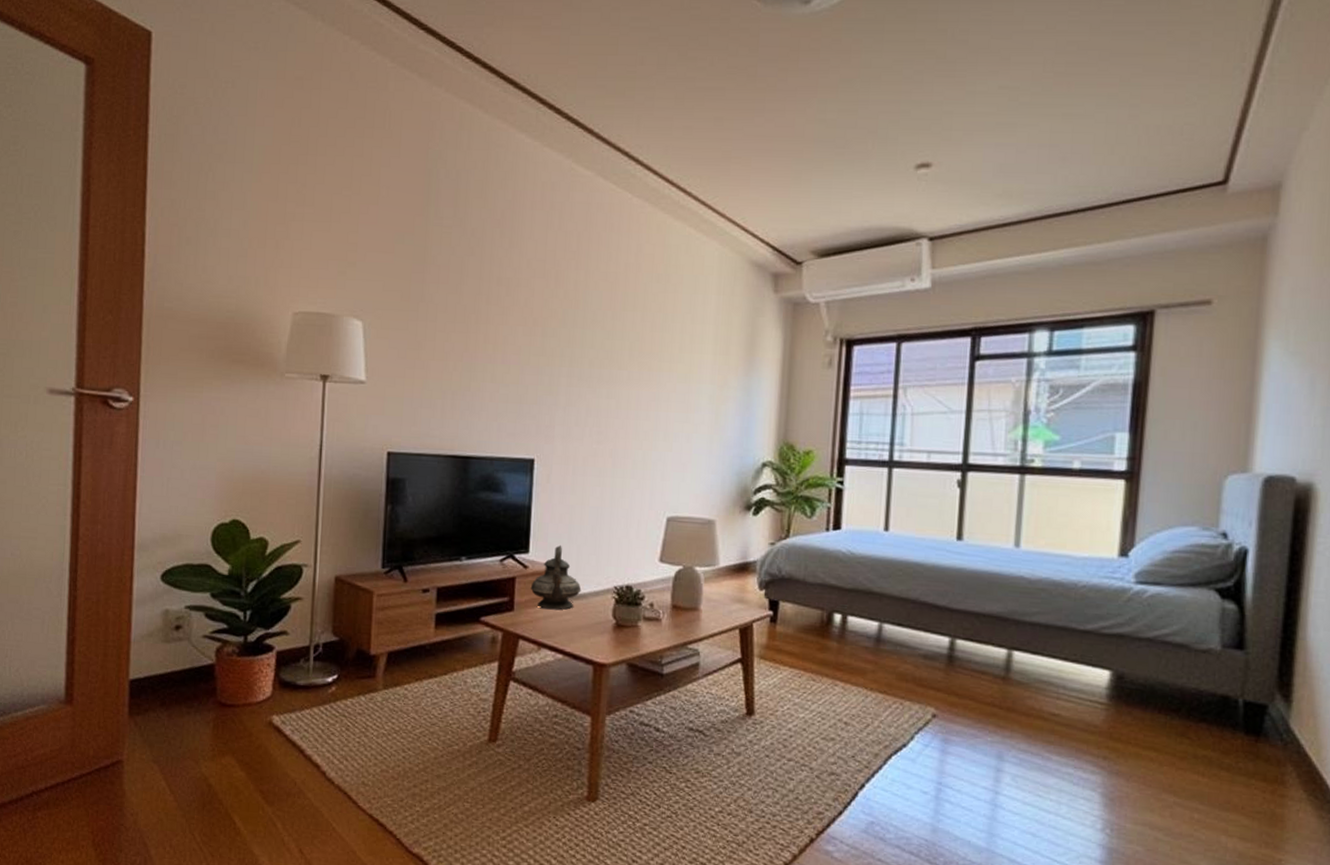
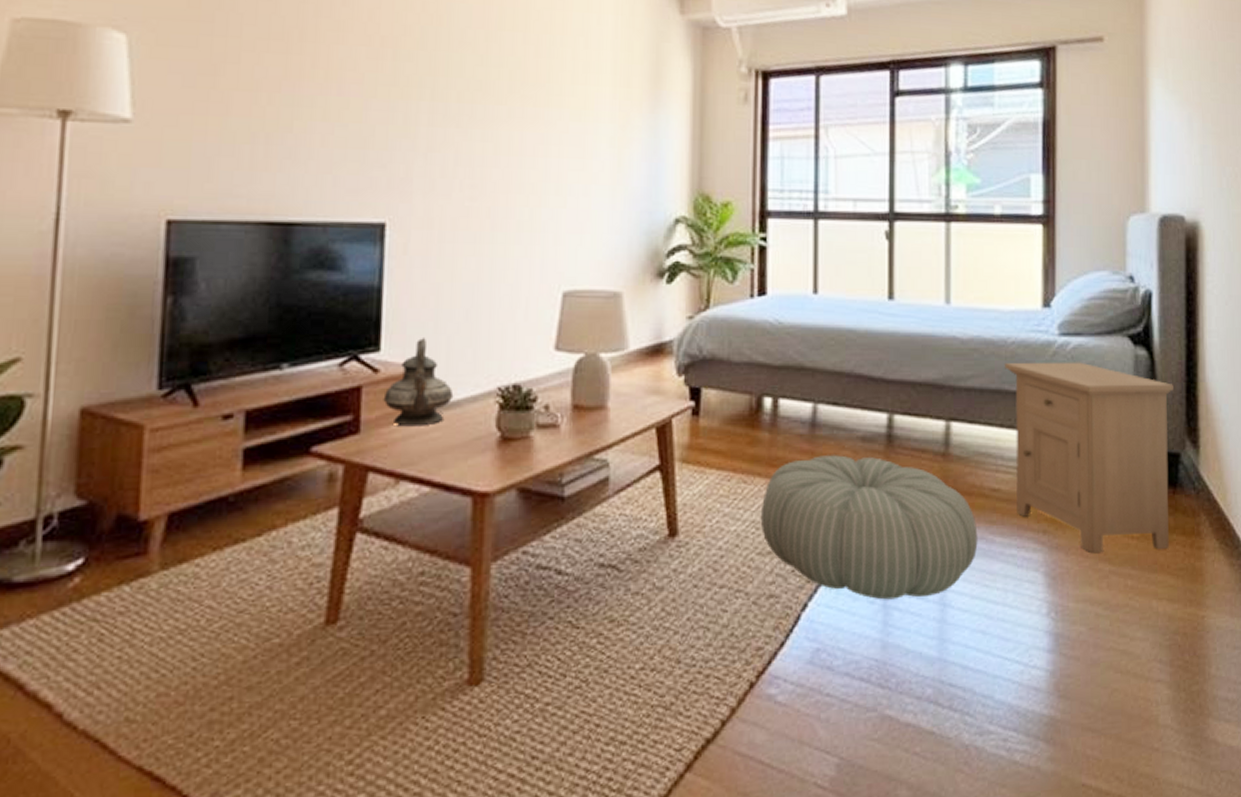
pouf: none [826,666,1034,796] -> present [760,455,978,600]
nightstand: none [1072,604,1266,791] -> present [1004,362,1173,552]

